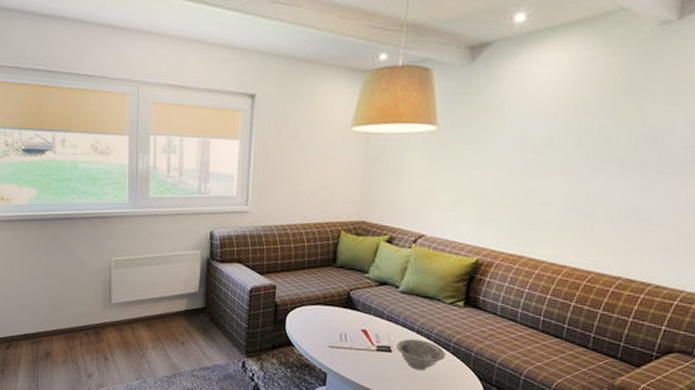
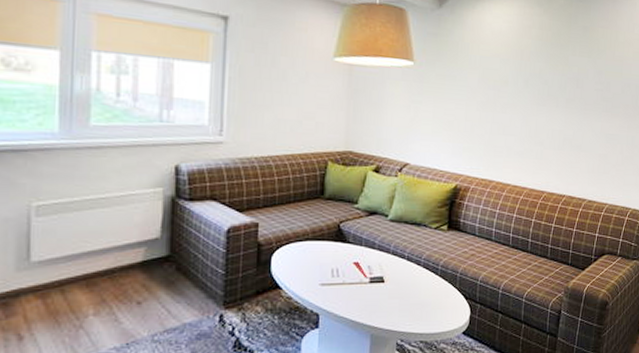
decorative bowl: present [396,339,446,371] -> none [389,267,435,298]

